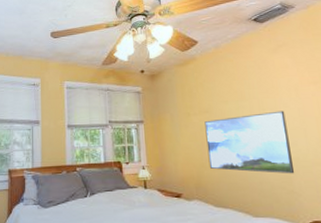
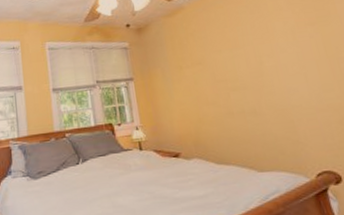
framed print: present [204,110,295,174] -> none [198,56,299,125]

